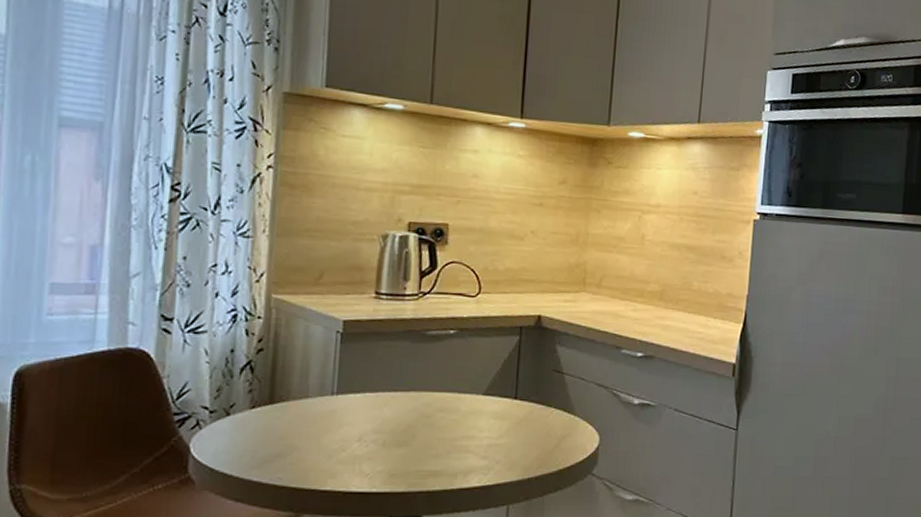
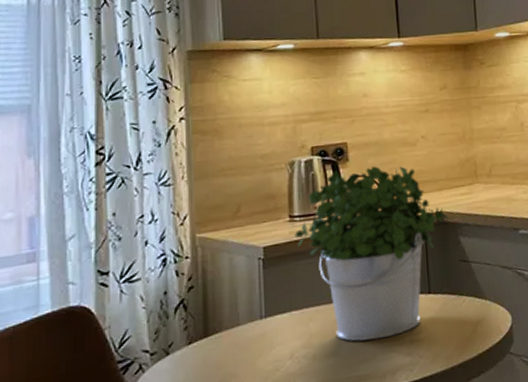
potted plant: none [379,252,548,437] -> present [294,166,449,342]

